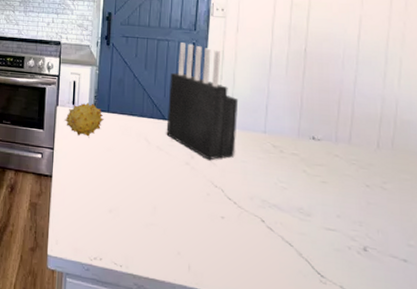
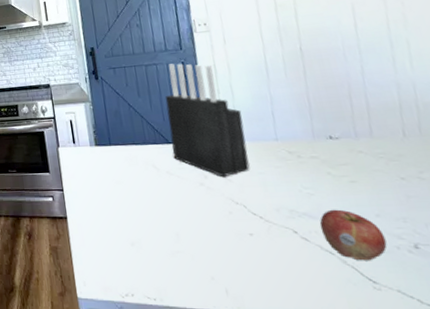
fruit: present [65,102,104,137] -> none [68,139,107,173]
fruit: none [286,204,340,257] -> present [319,209,387,261]

